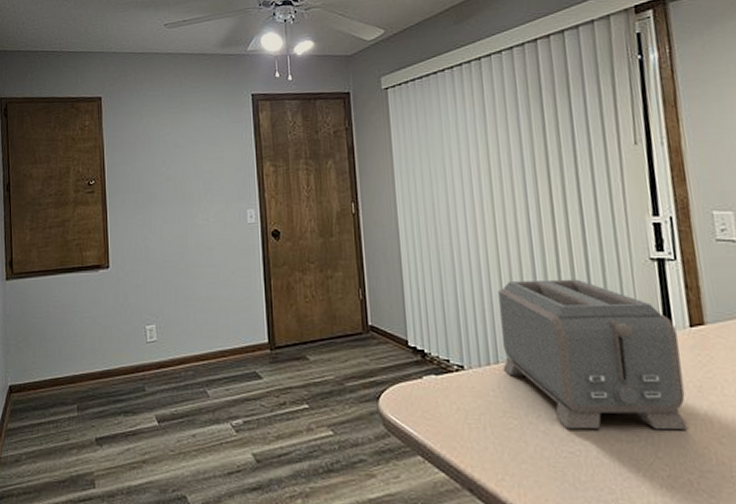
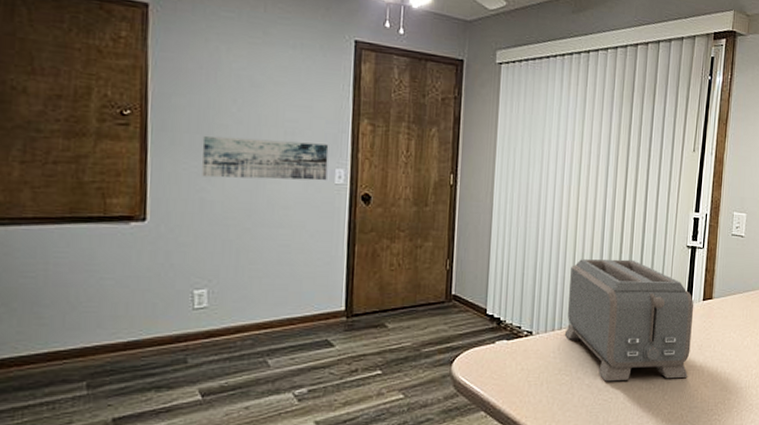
wall art: none [144,189,241,228] -> present [202,135,329,181]

